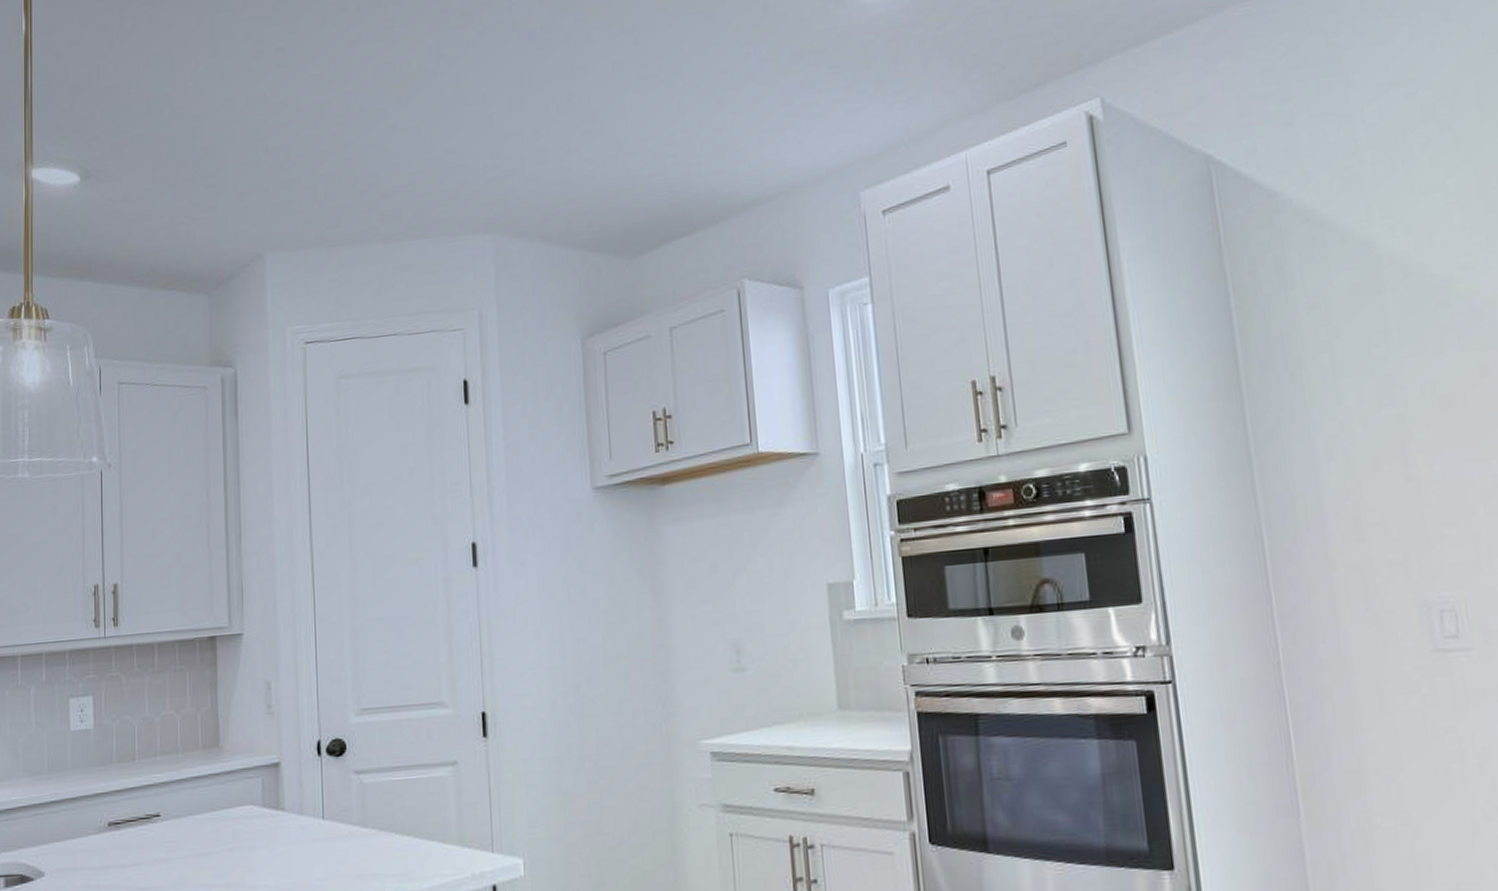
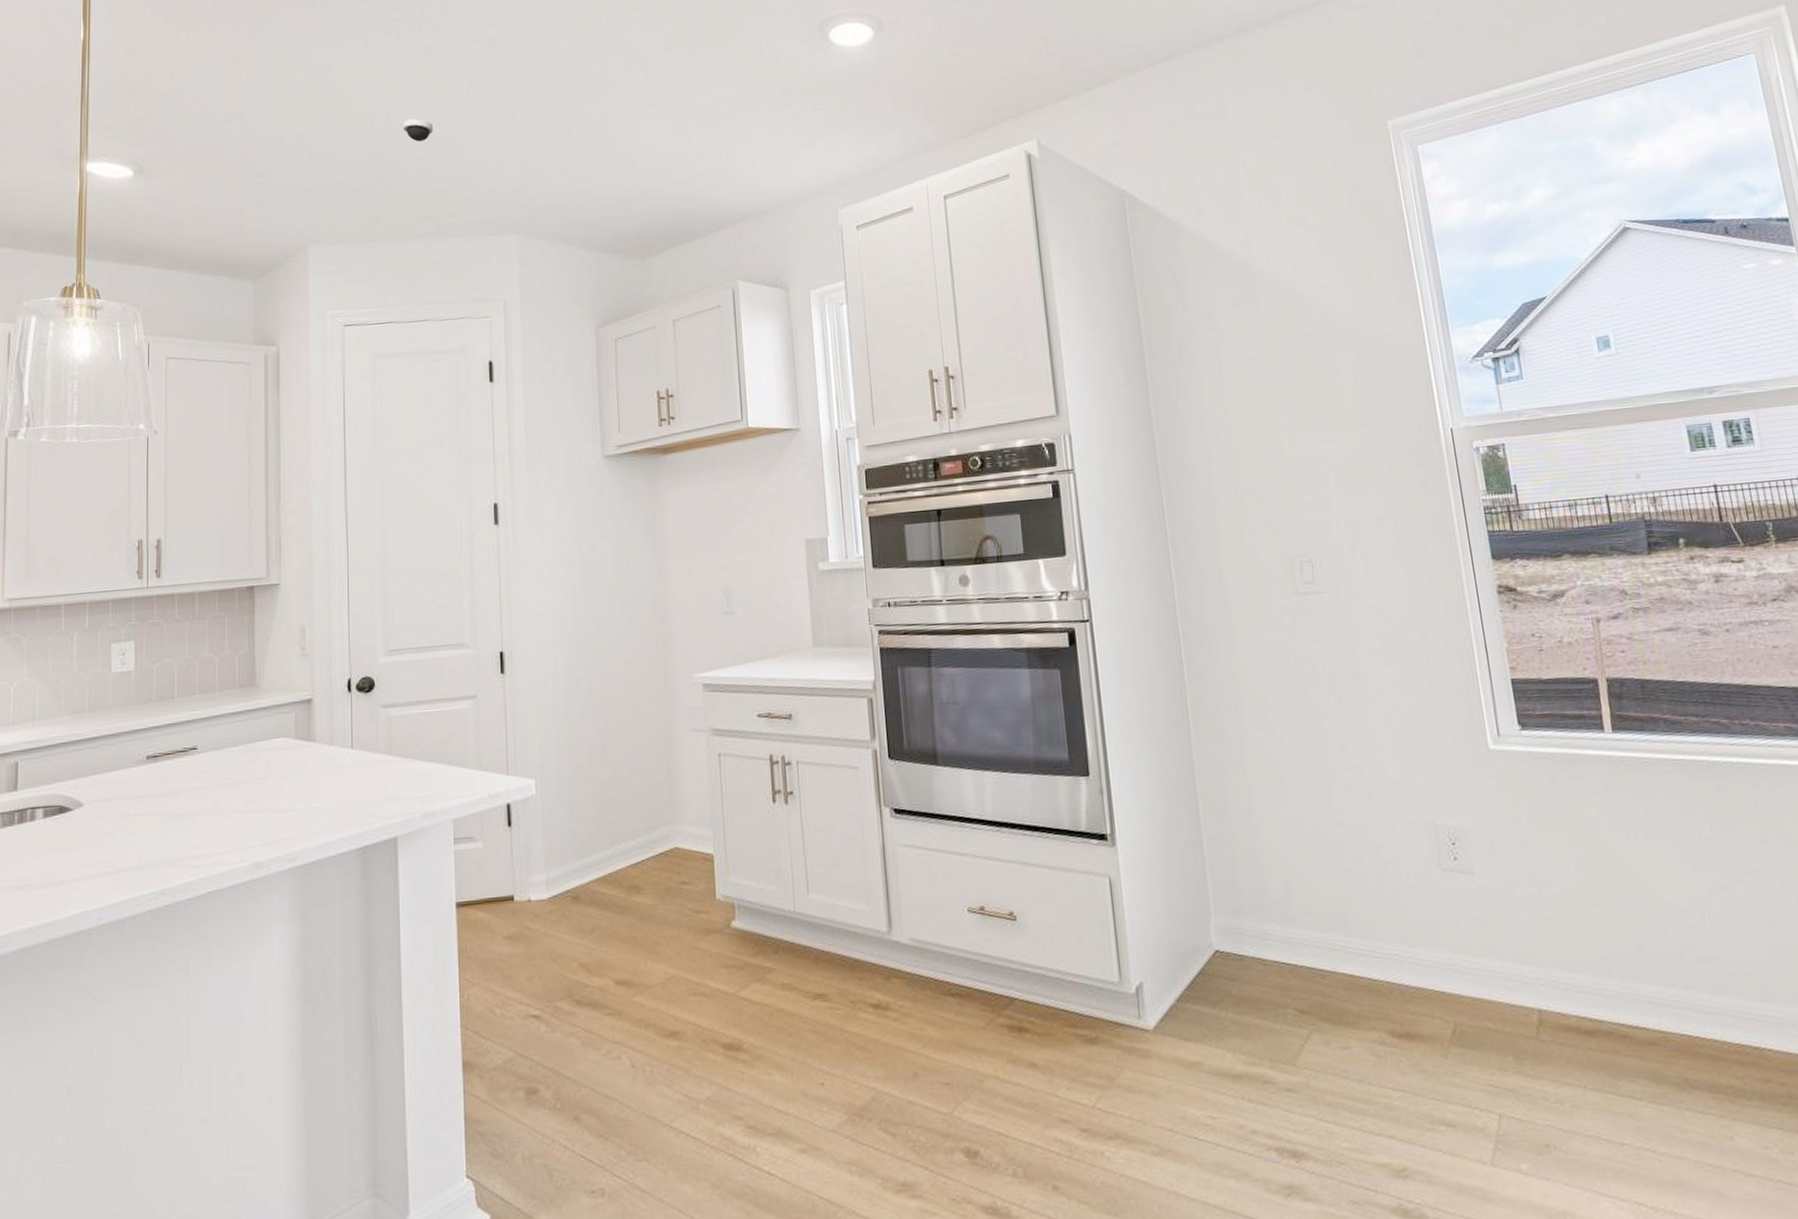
dome security camera: none [363,104,398,131] -> present [402,118,434,142]

